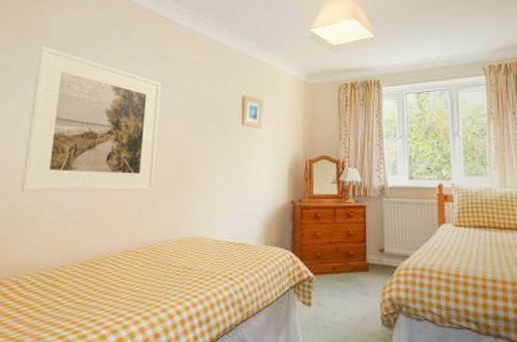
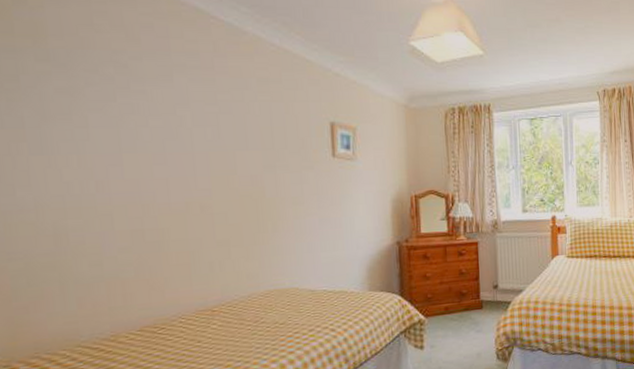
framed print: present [20,45,162,192] -> none [29,50,227,248]

